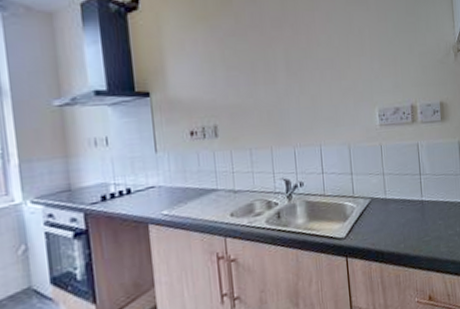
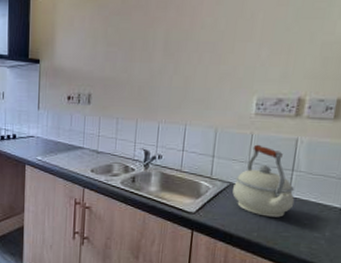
kettle: none [374,154,428,226] -> present [232,144,295,218]

